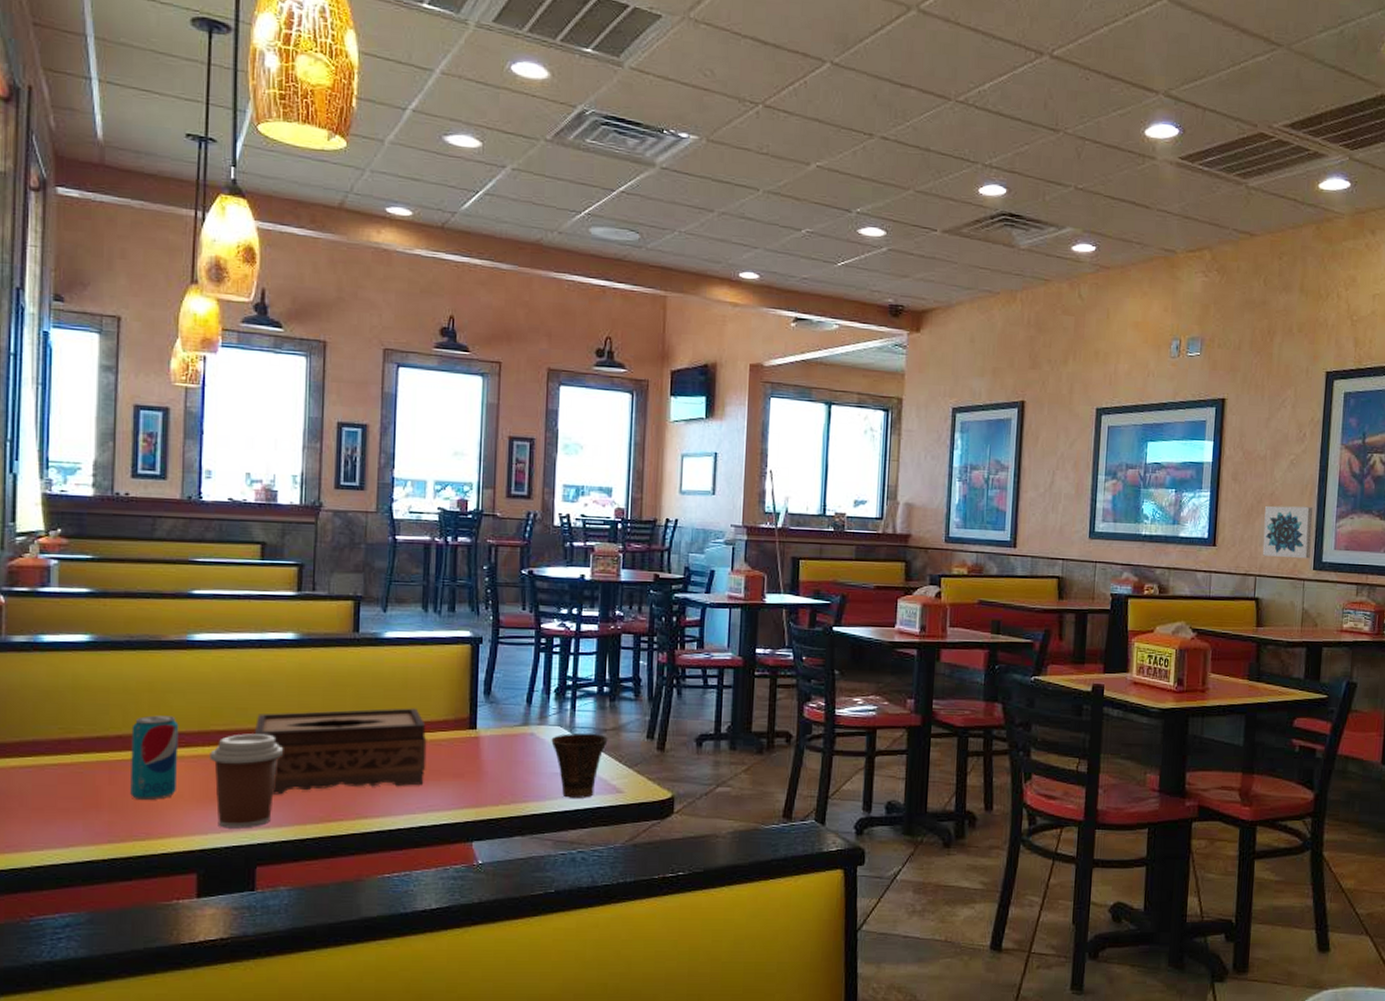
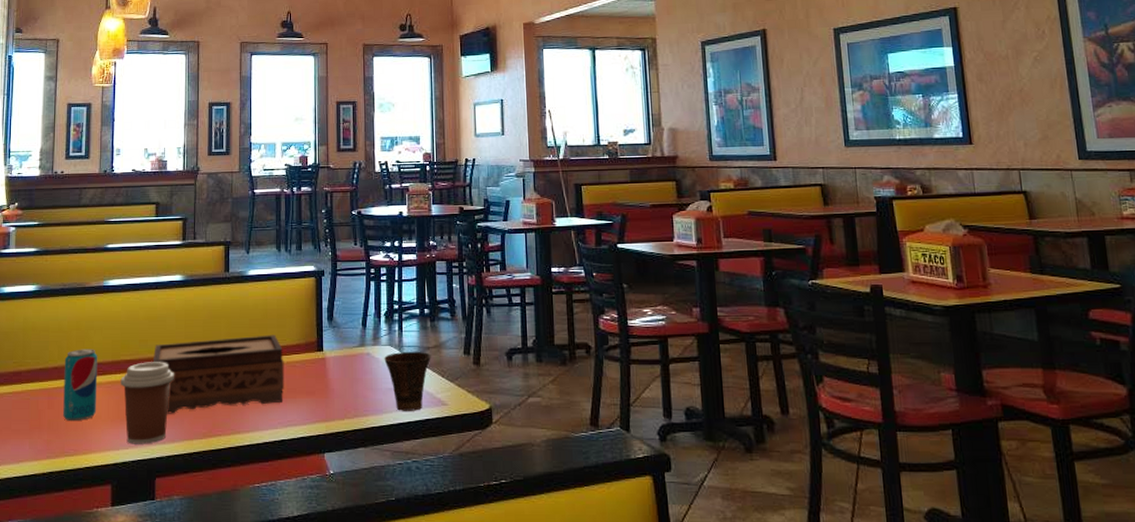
wall art: present [1262,505,1314,559] -> none [1016,100,1073,150]

